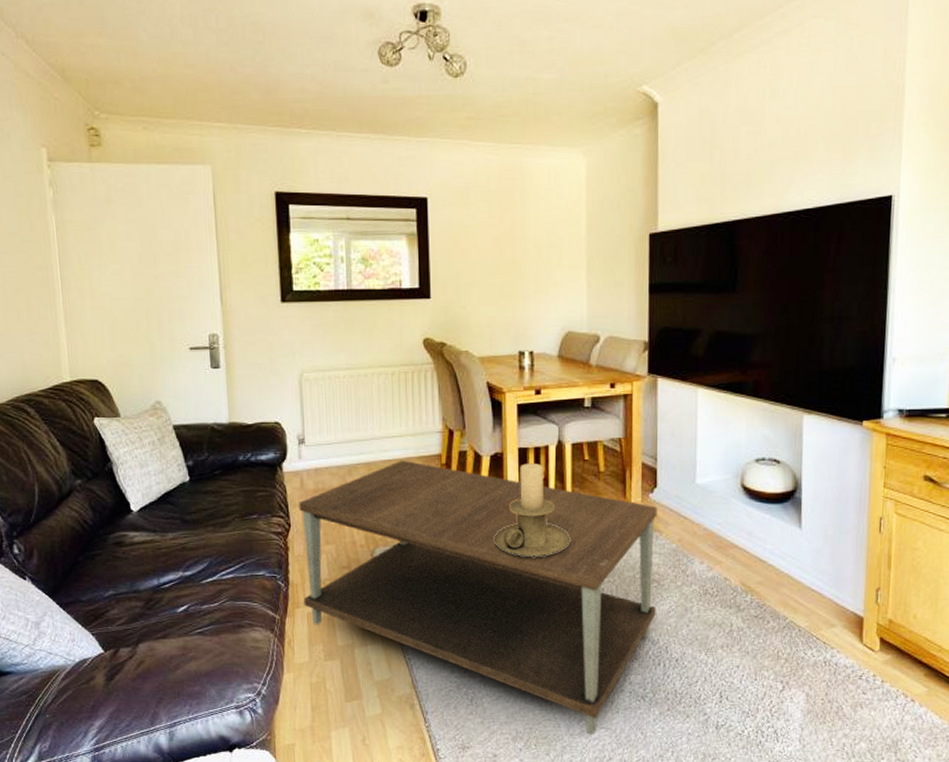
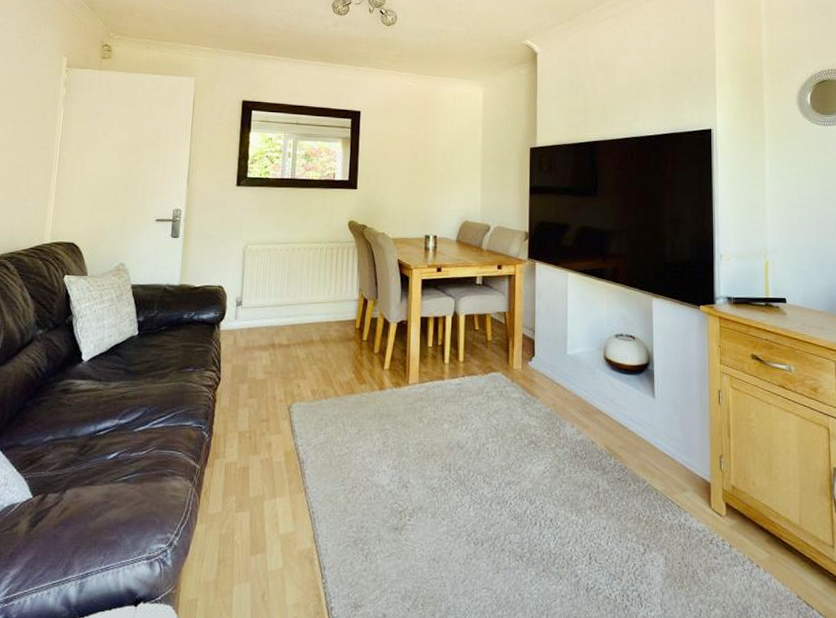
coffee table: present [299,460,658,735] -> none [223,323,535,596]
candle holder: present [495,463,571,557] -> none [396,331,461,416]

